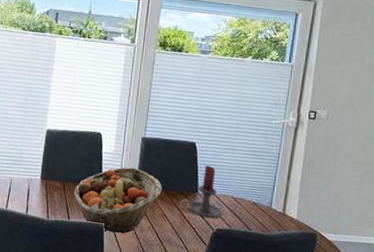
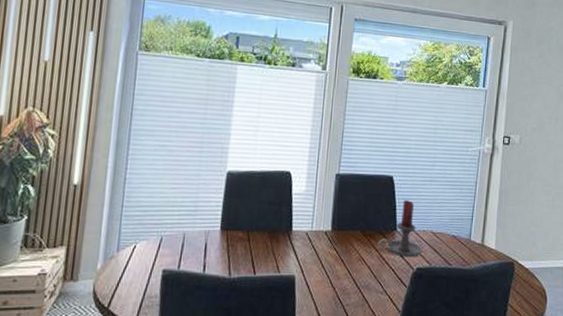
fruit basket: present [73,167,162,234] -> none [260,208,359,285]

